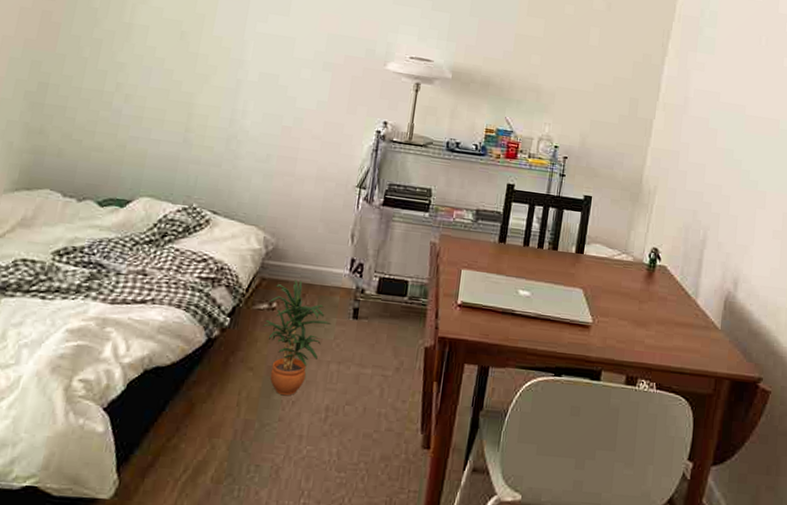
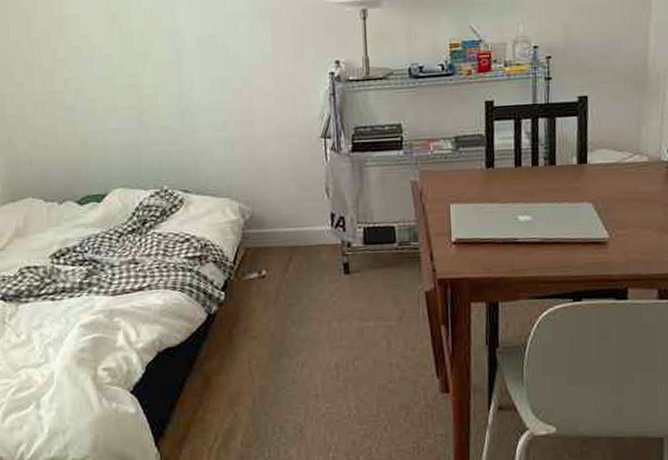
potted plant: present [263,279,332,396] -> none [257,244,324,359]

